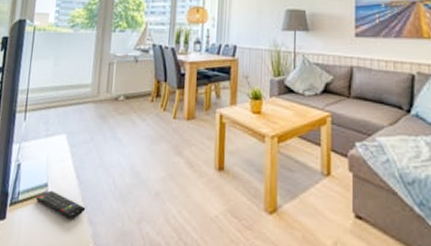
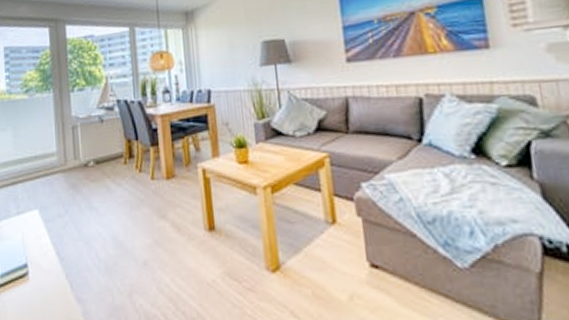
remote control: present [35,190,86,219] -> none [17,271,72,298]

